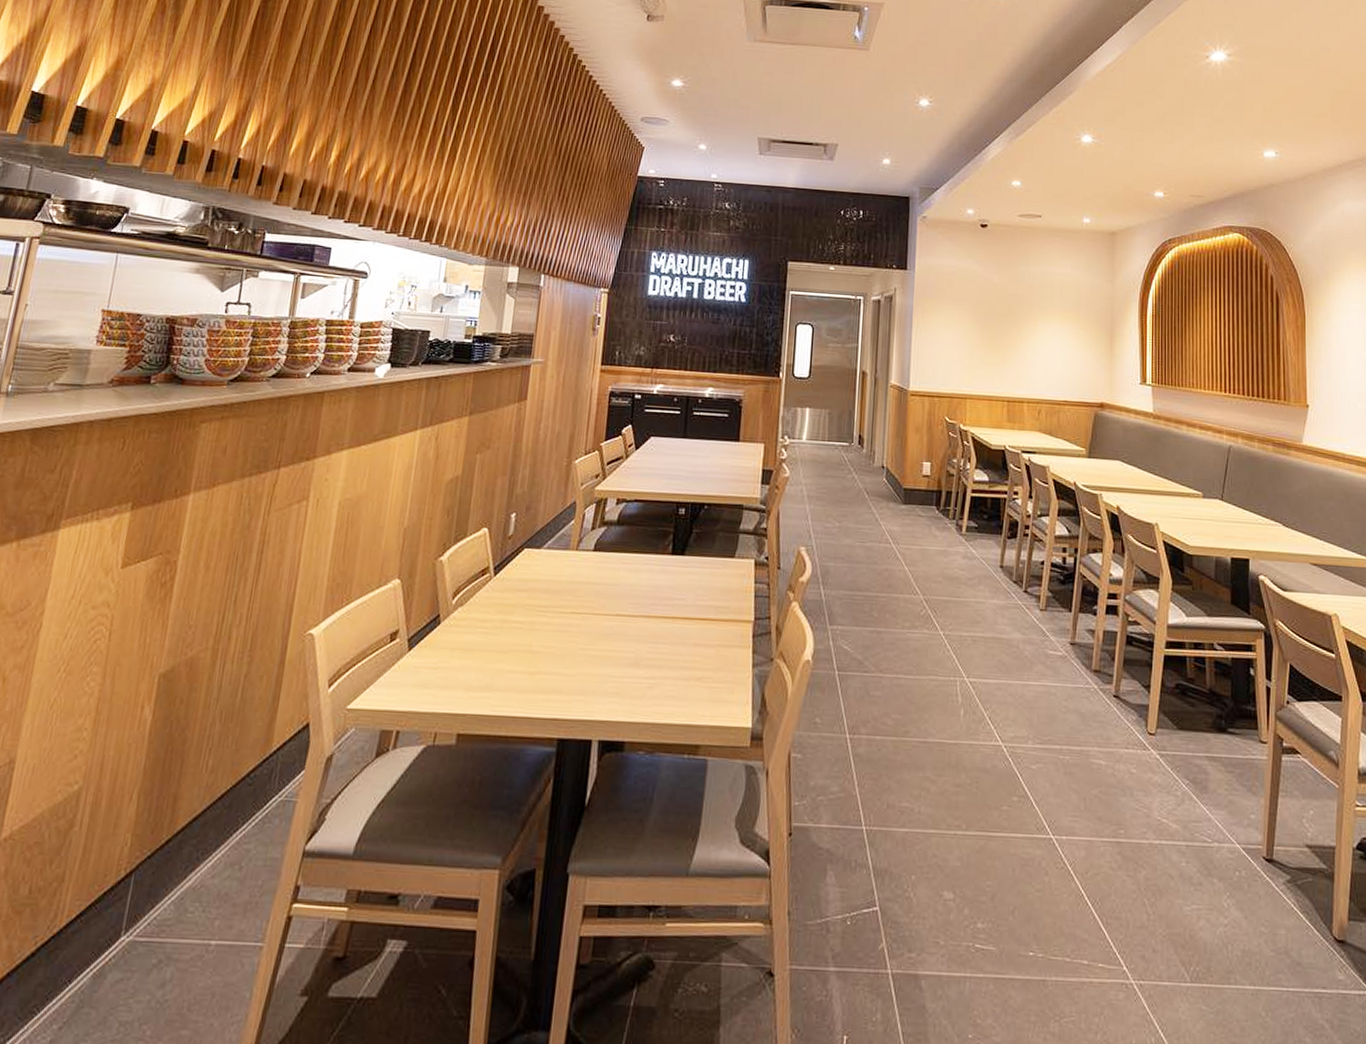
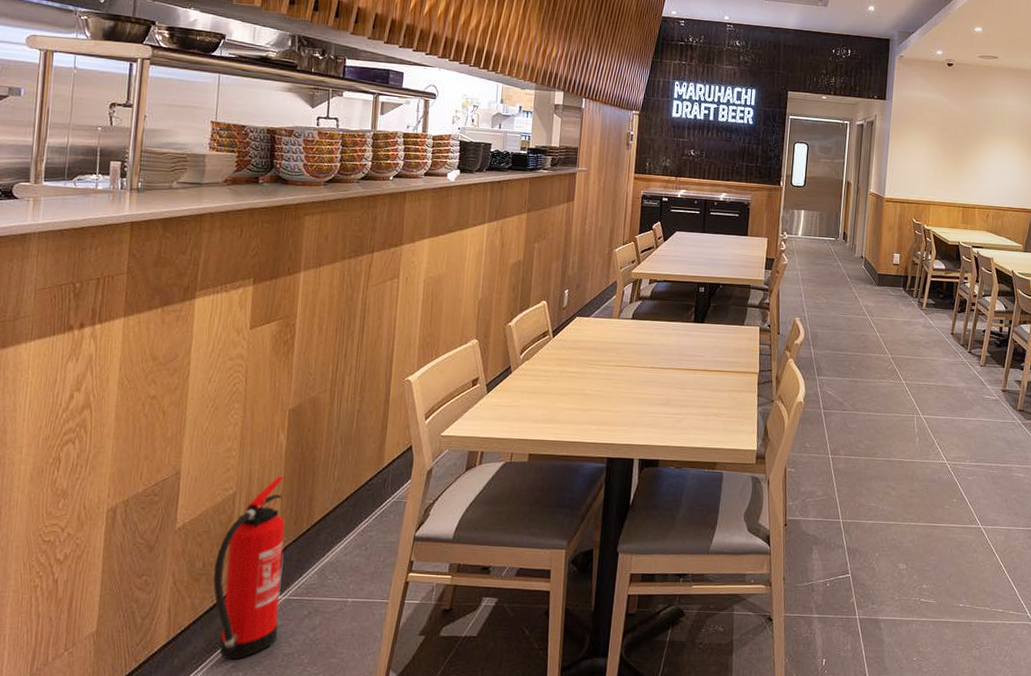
fire extinguisher: none [36,766,144,1031] -> present [212,476,285,660]

